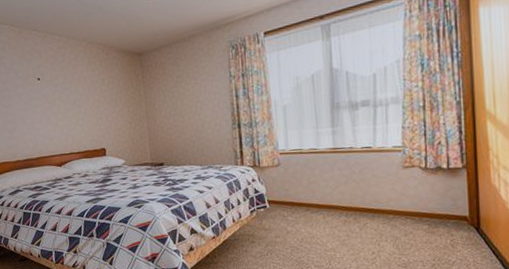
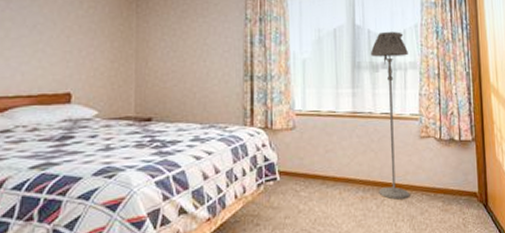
floor lamp: none [349,69,392,223] -> present [370,31,409,200]

